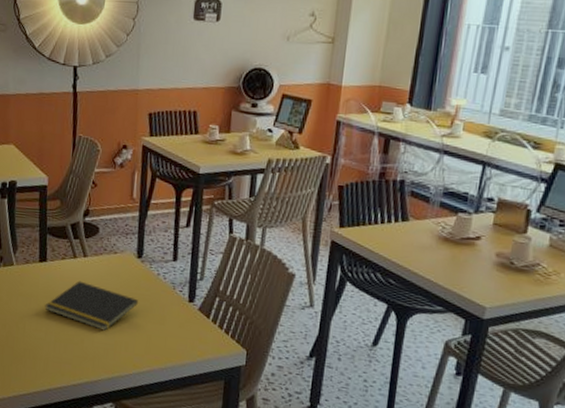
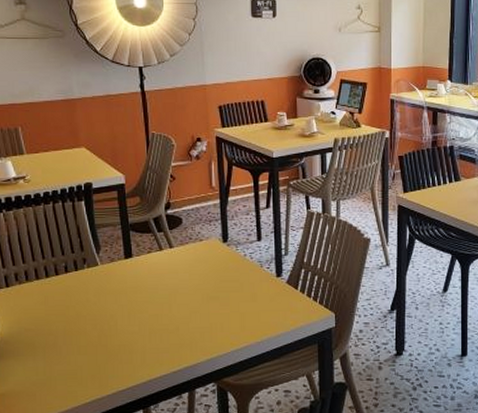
notepad: present [44,280,138,331] -> none [135,271,228,316]

